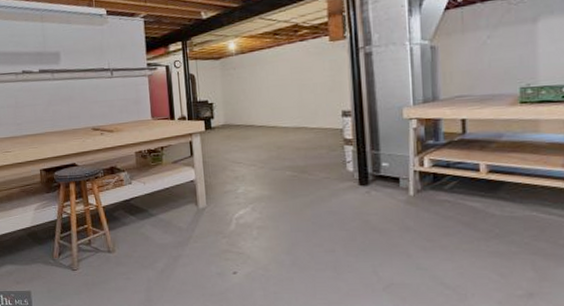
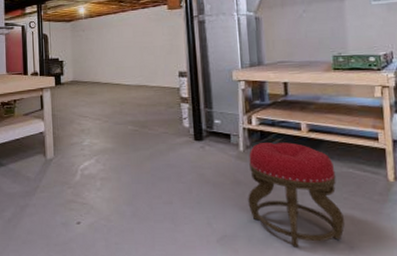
stool: none [417,185,525,295] -> present [248,142,345,247]

